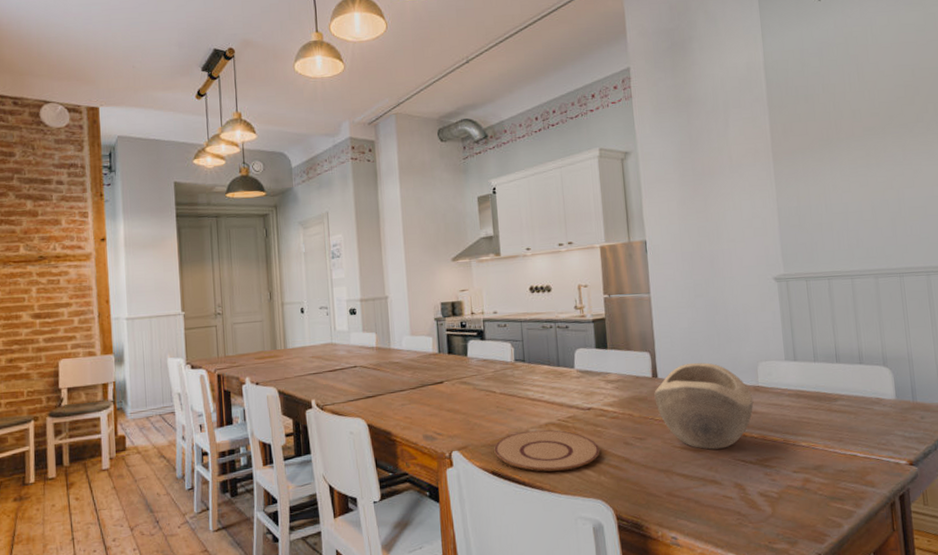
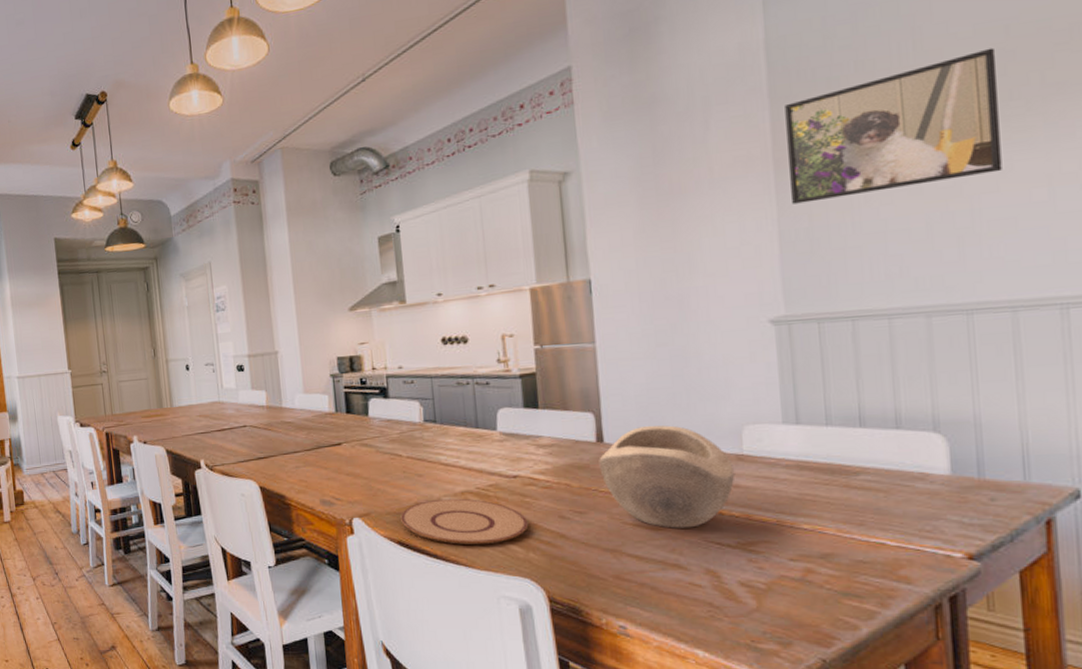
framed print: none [779,84,915,188] -> present [785,47,1002,204]

